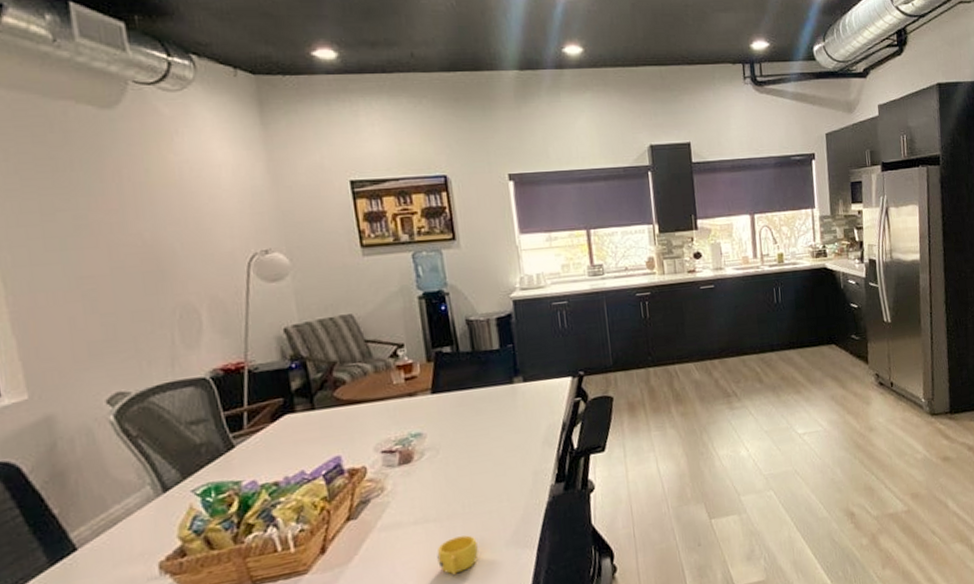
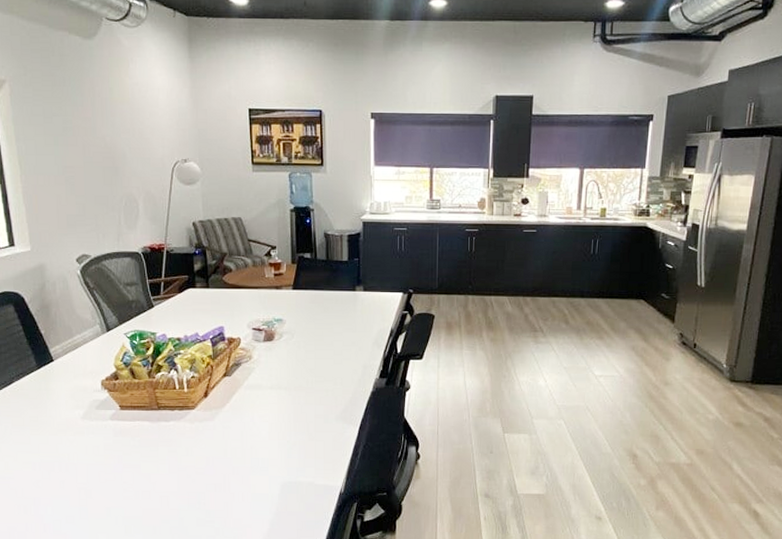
cup: present [437,535,478,575] -> none [284,405,315,433]

